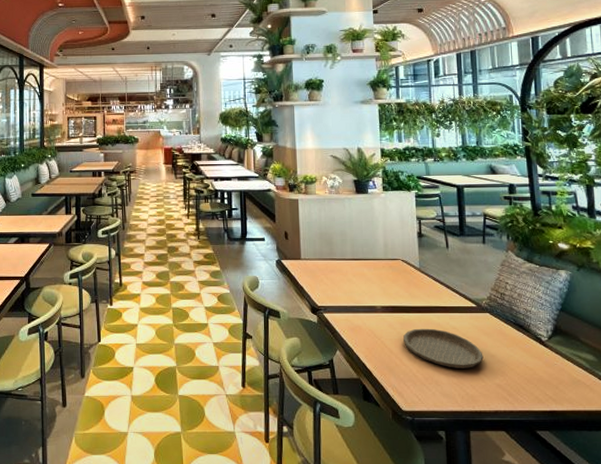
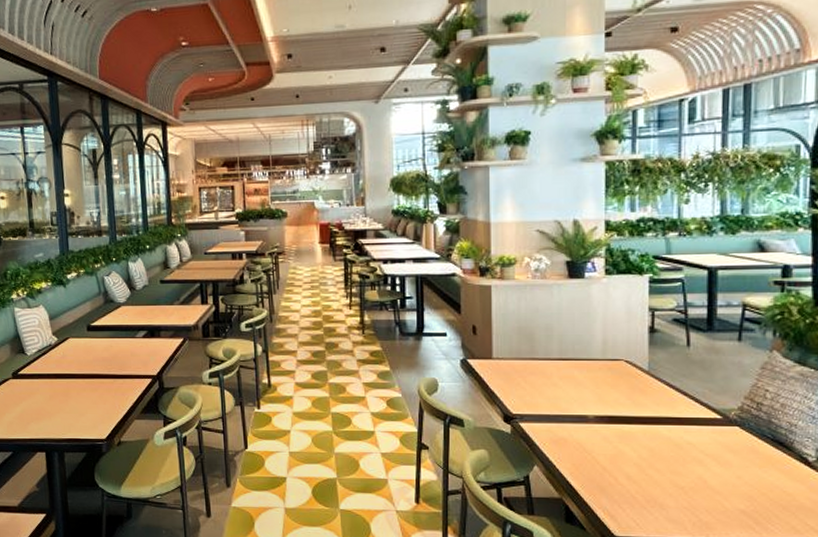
plate: present [403,328,484,368] -> none [621,442,726,491]

